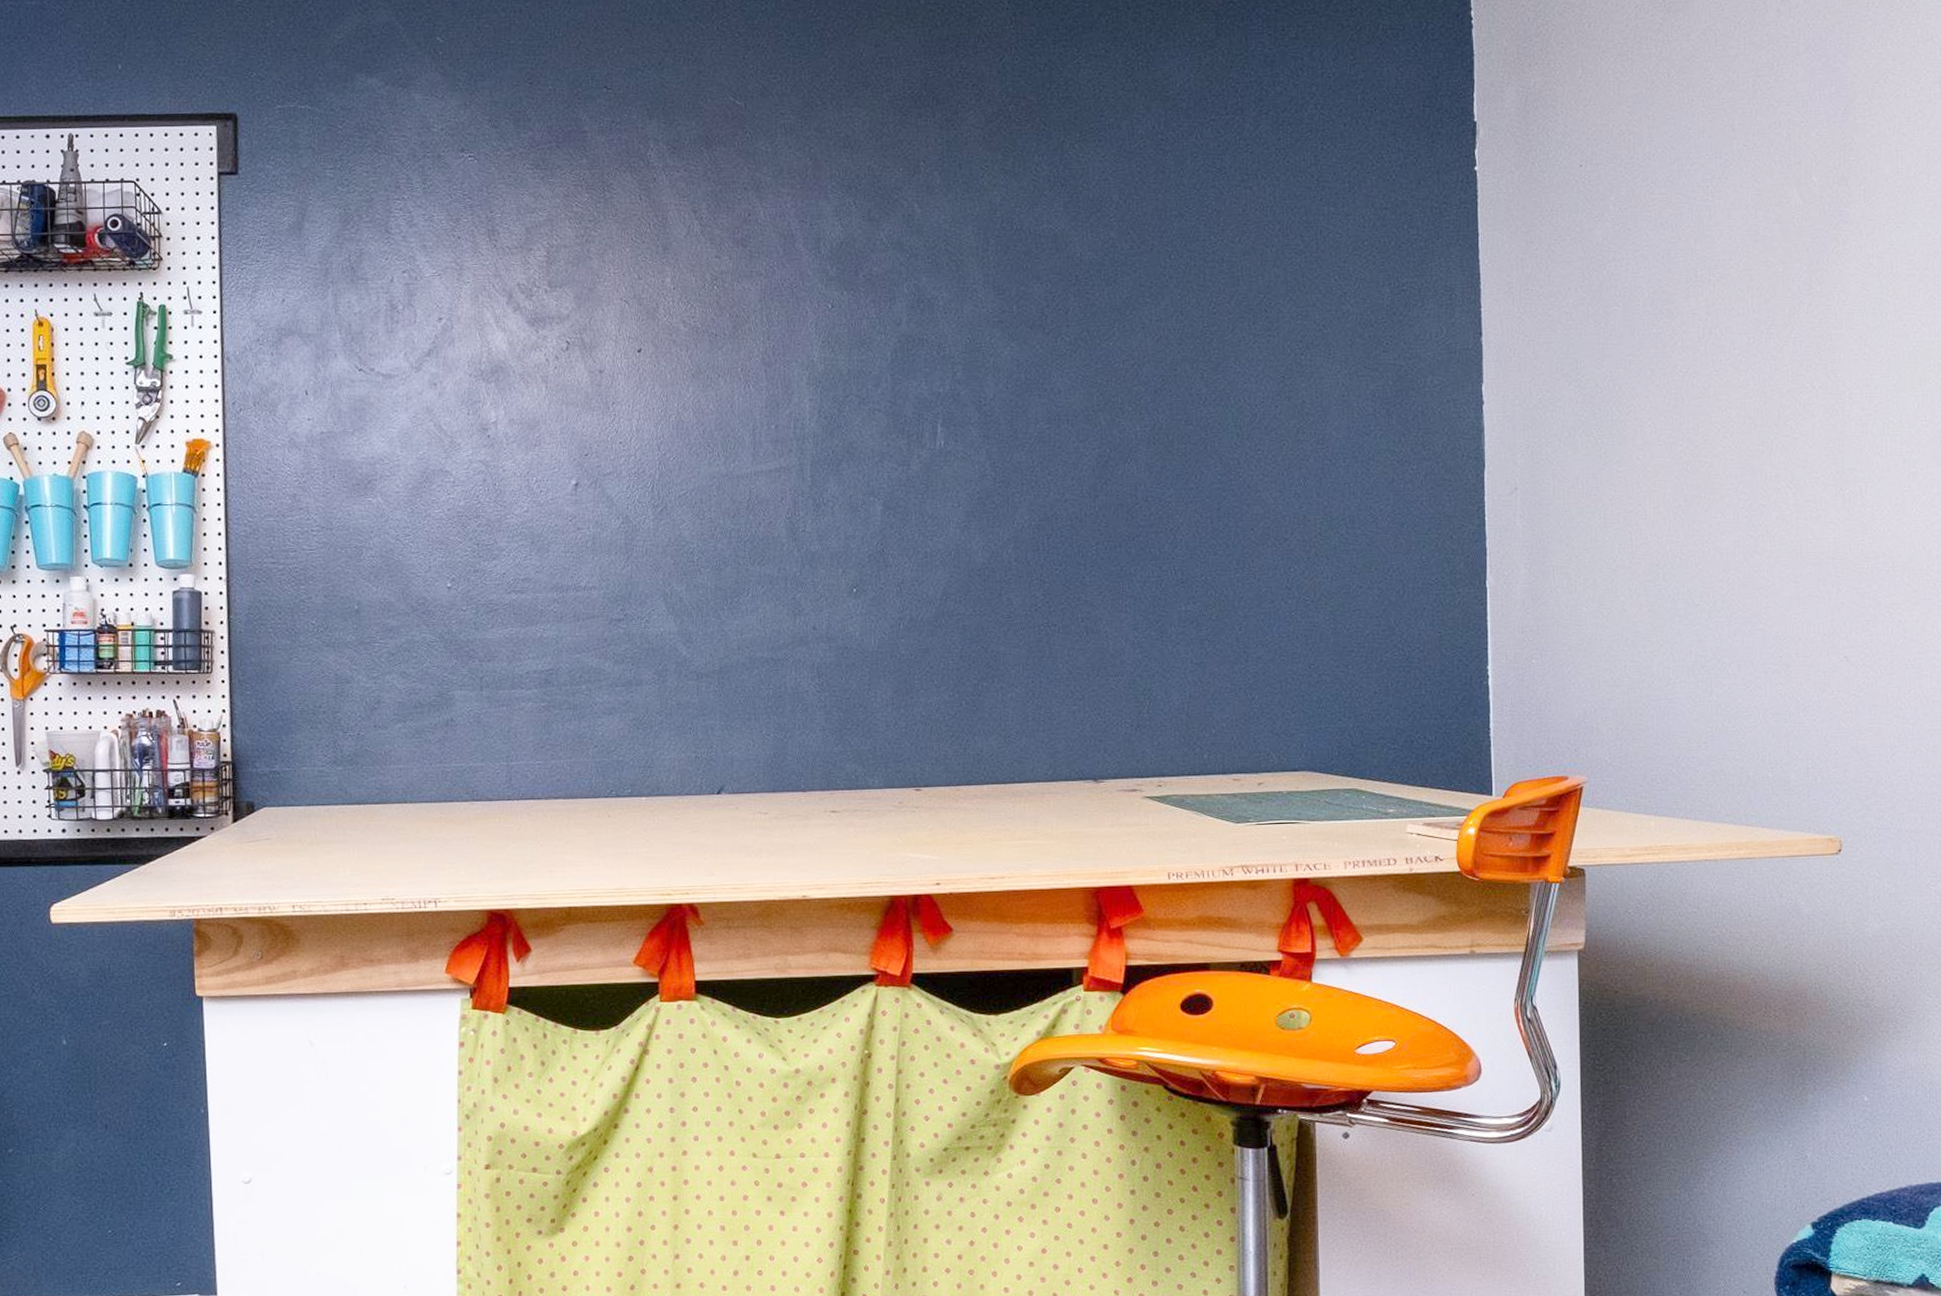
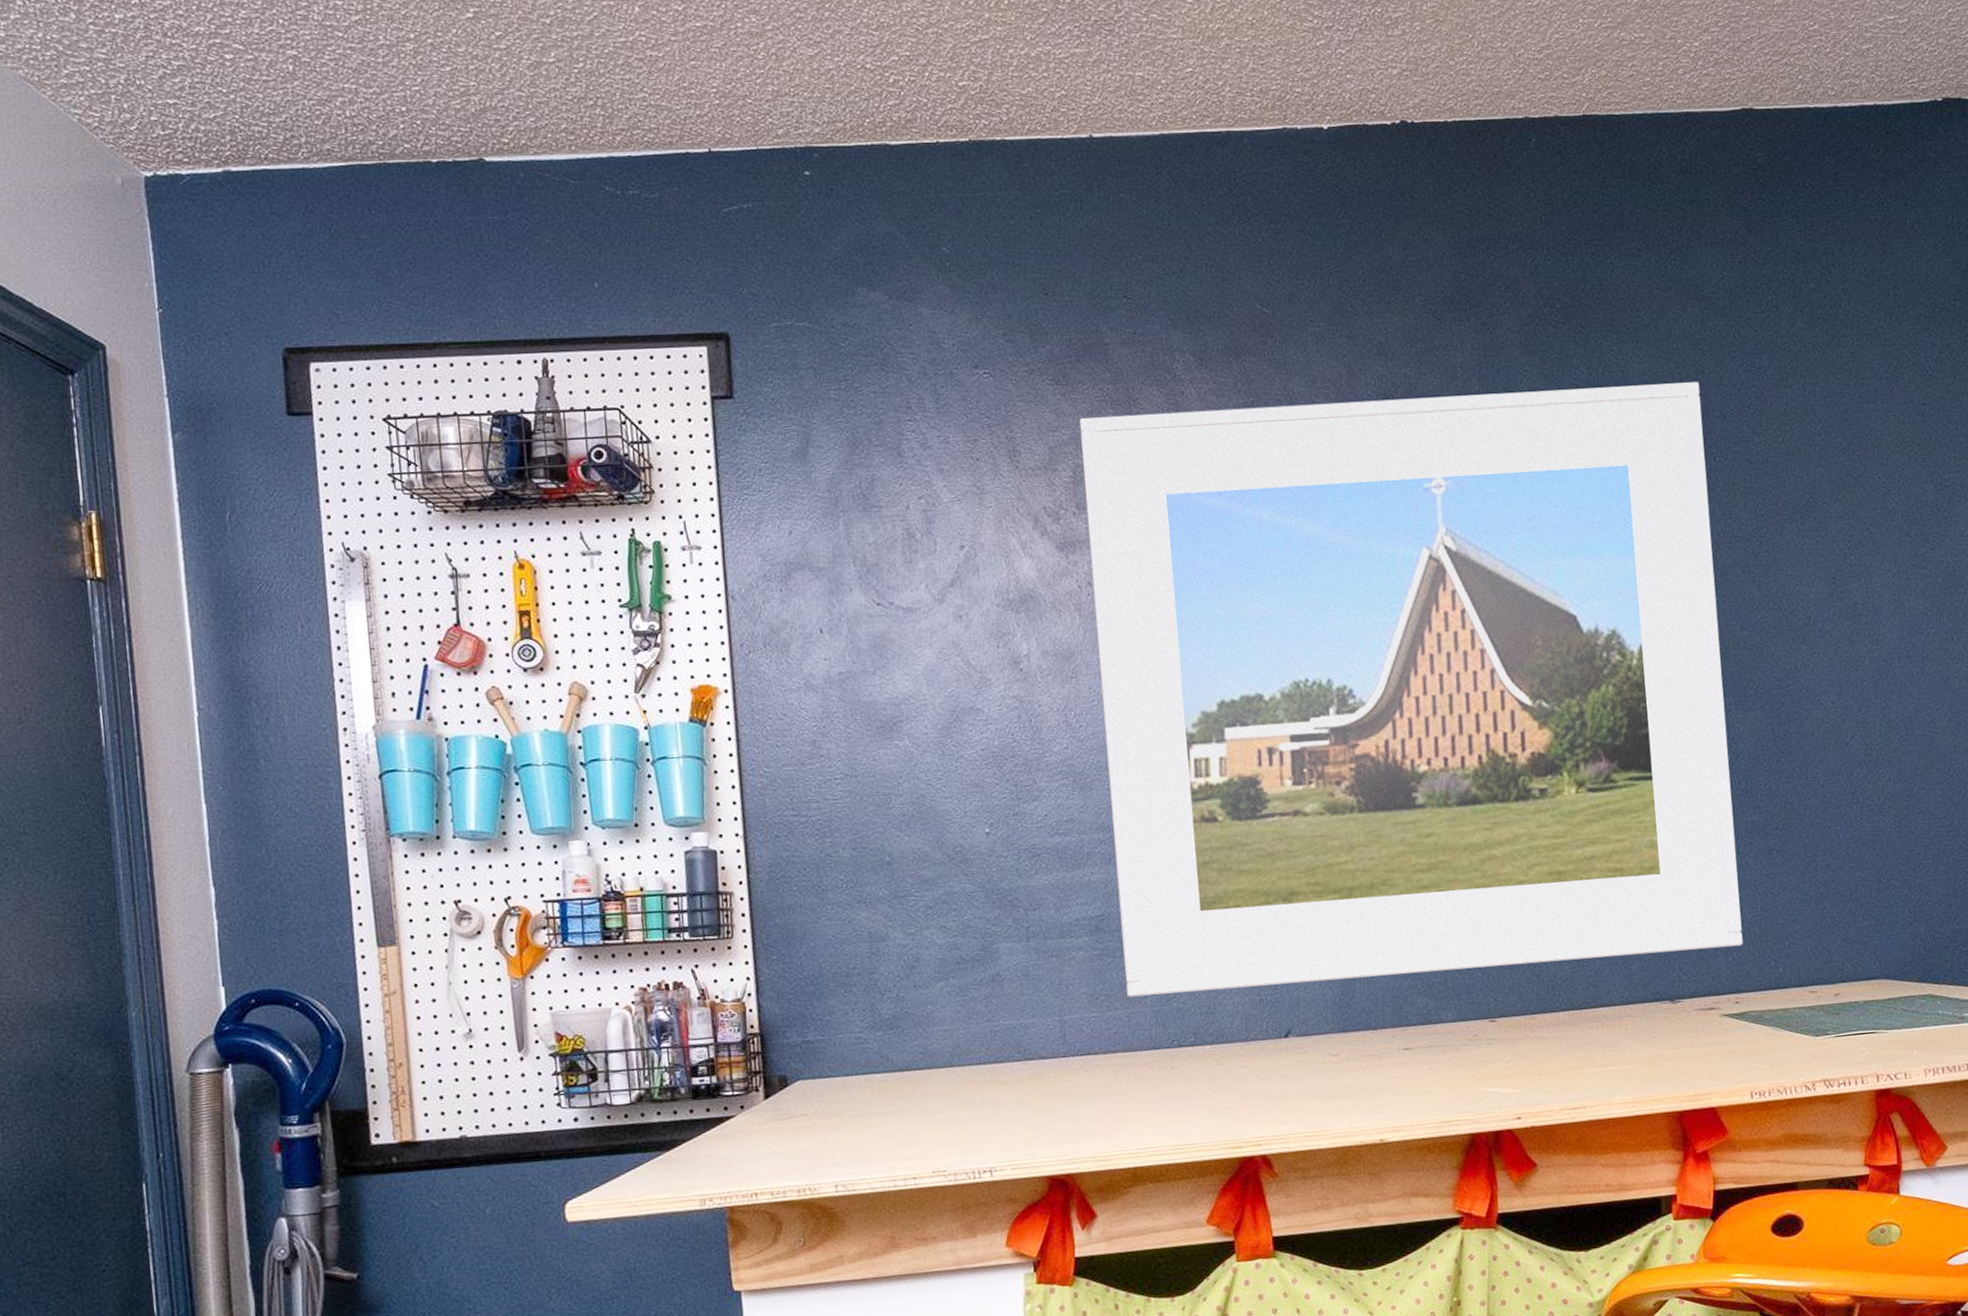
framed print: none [556,181,1170,748] -> present [1079,382,1743,997]

